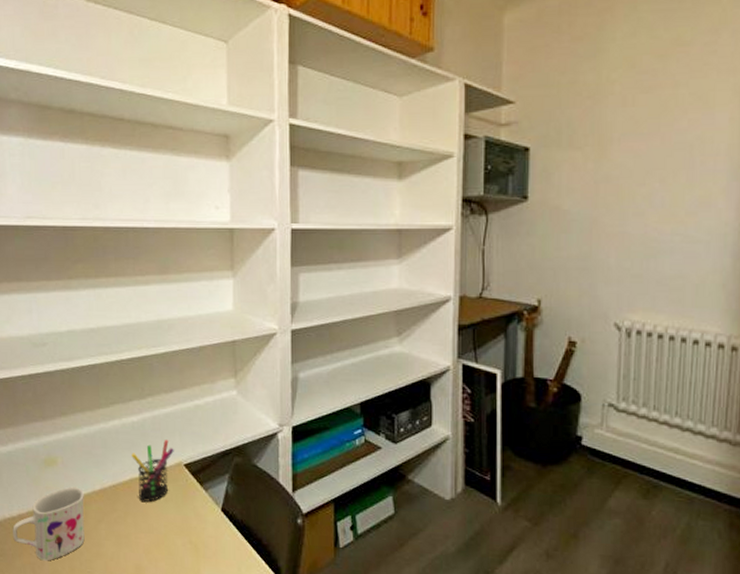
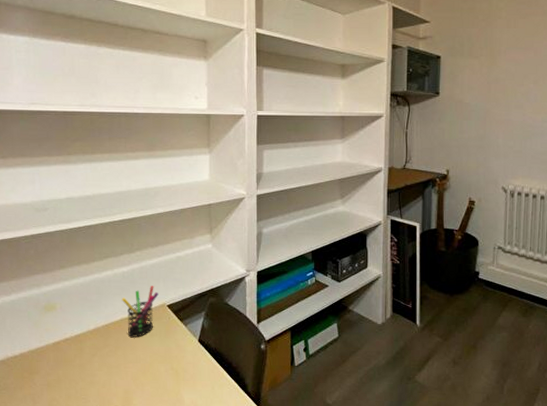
mug: present [12,486,85,561] -> none [15,328,80,391]

